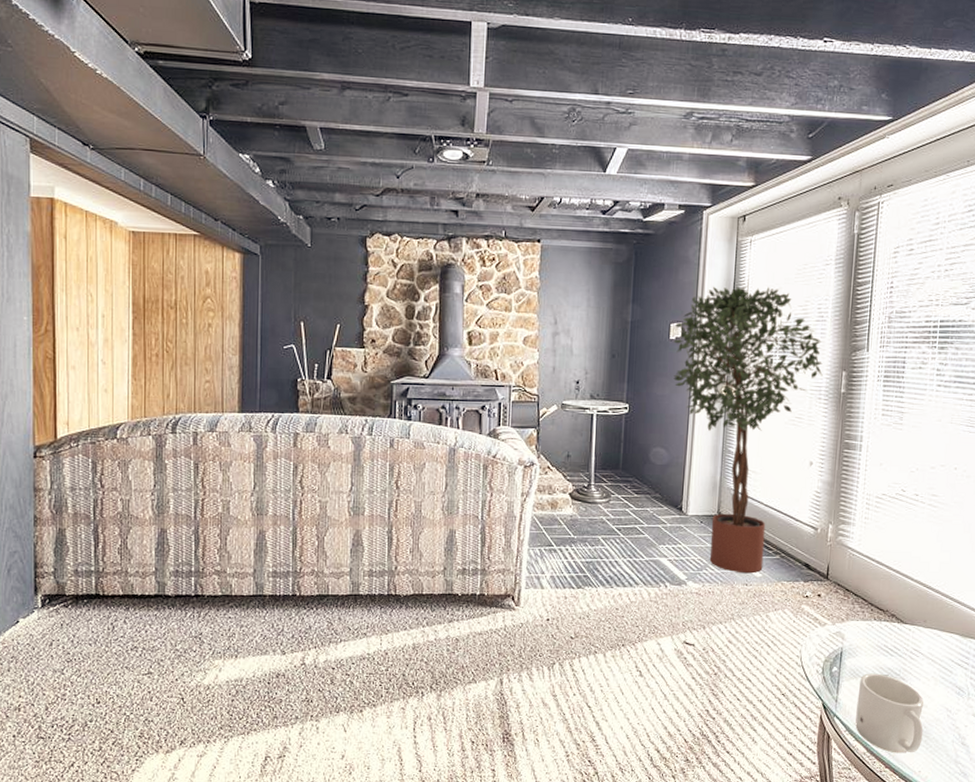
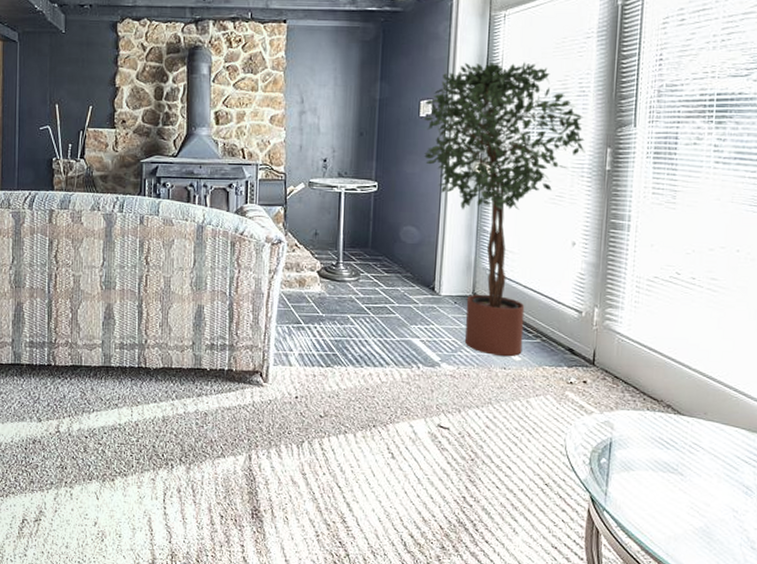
mug: present [855,673,924,753] -> none [627,466,706,555]

